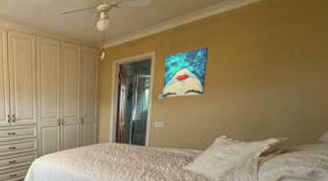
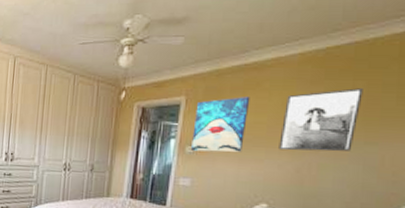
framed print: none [234,31,300,90] -> present [278,88,363,152]

